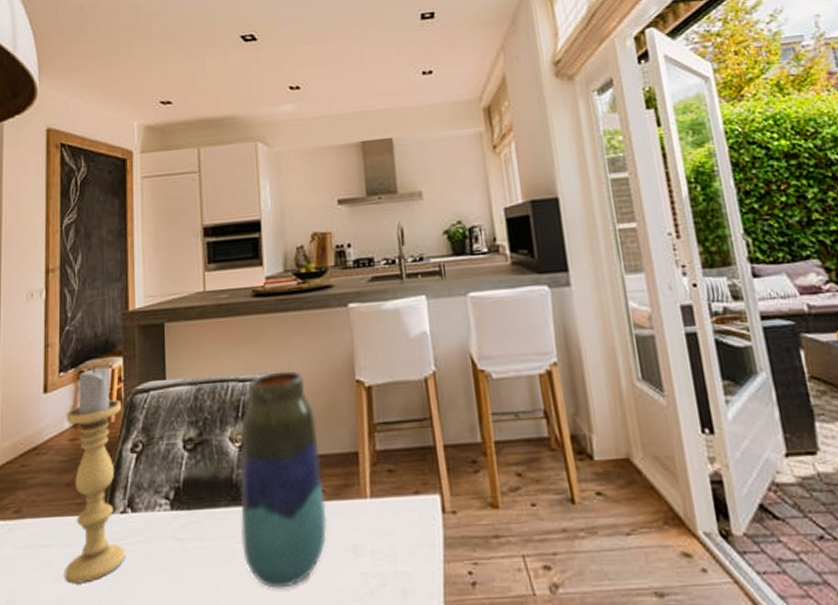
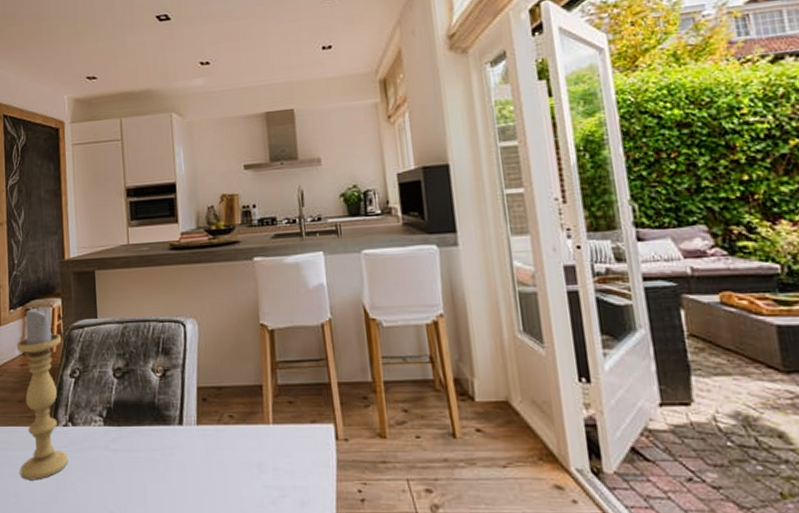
vase: present [240,371,327,589] -> none [161,314,236,494]

